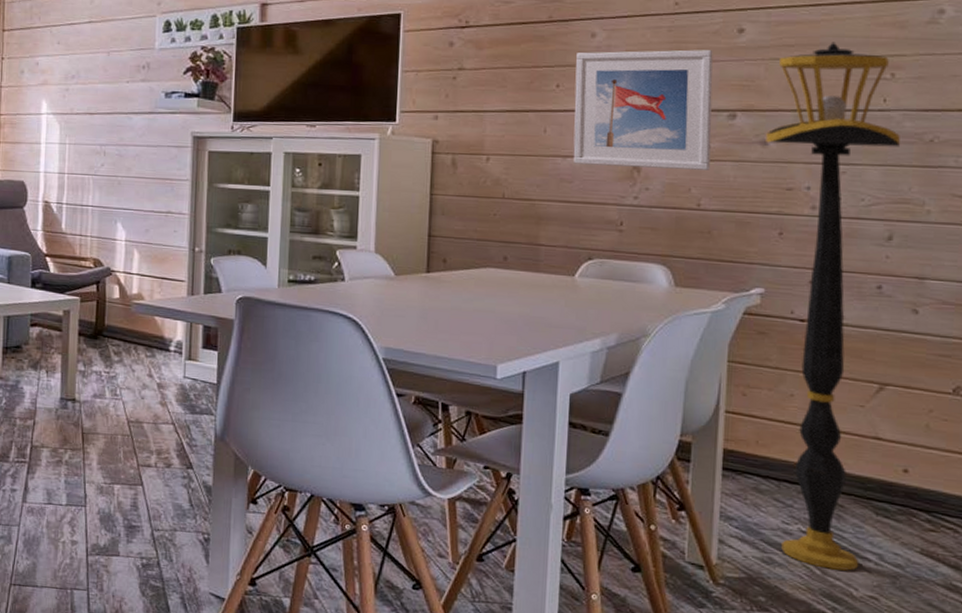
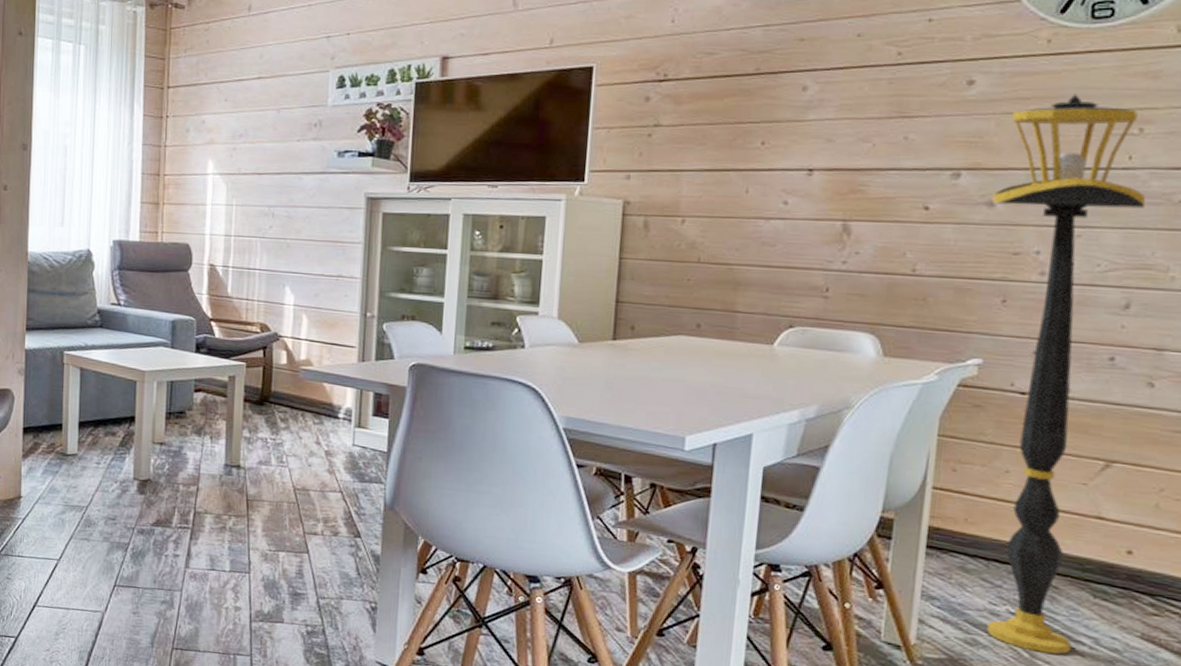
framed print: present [573,49,713,170] -> none [777,103,938,233]

